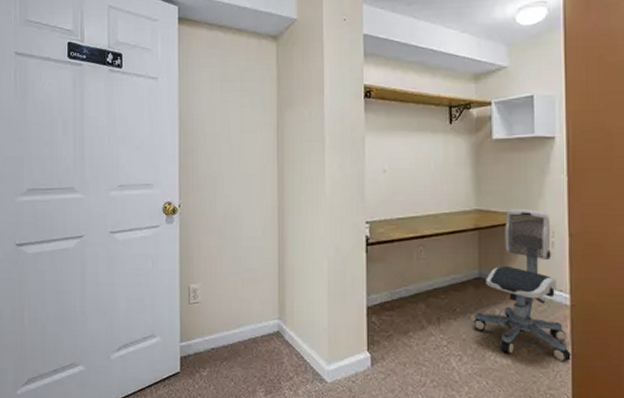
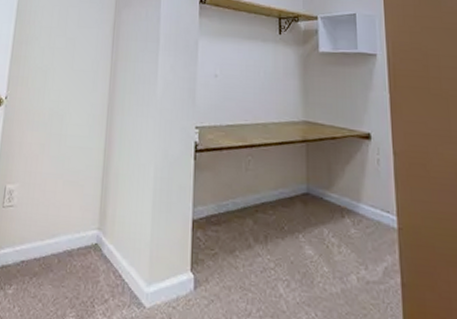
office chair: present [473,209,571,362] -> none [301,122,401,293]

